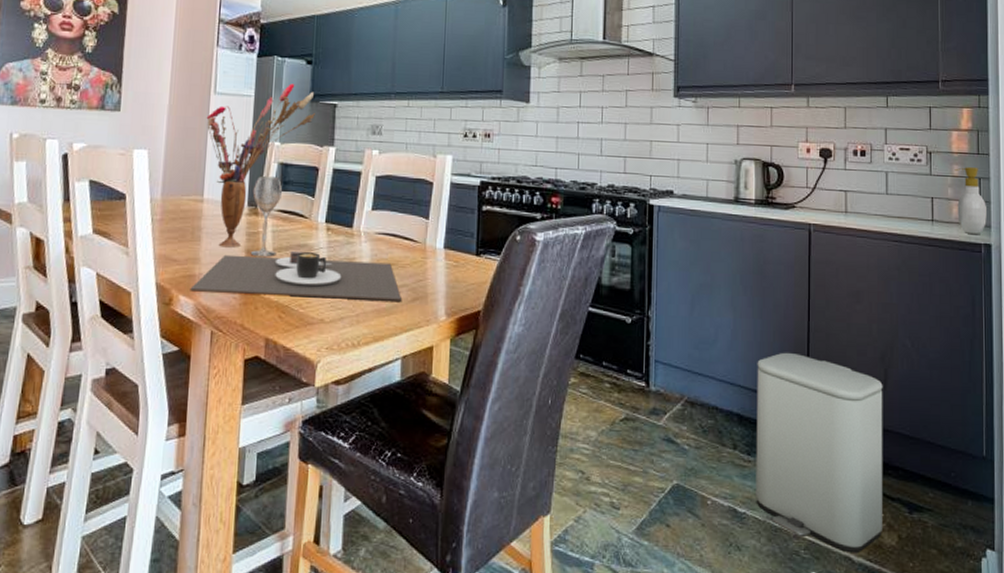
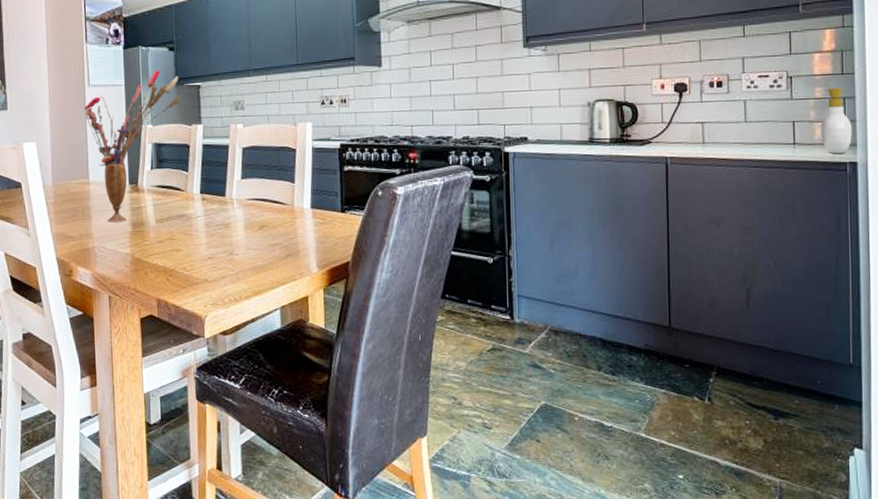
place setting: present [190,250,403,301] -> none [86,220,277,263]
wineglass: present [250,175,283,258] -> none [132,155,159,229]
pedal bin: present [756,352,883,552] -> none [618,279,748,457]

